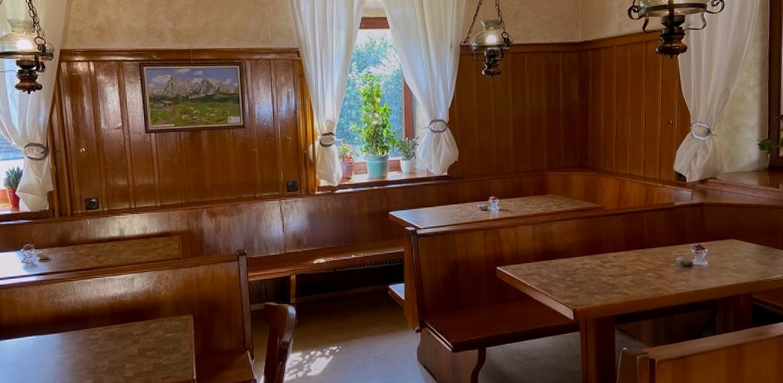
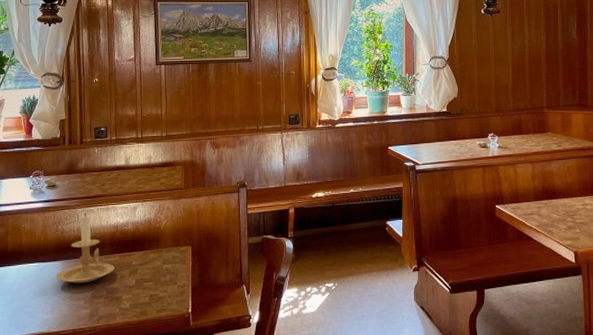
candle holder: none [56,285,116,355] -> present [56,213,115,284]

